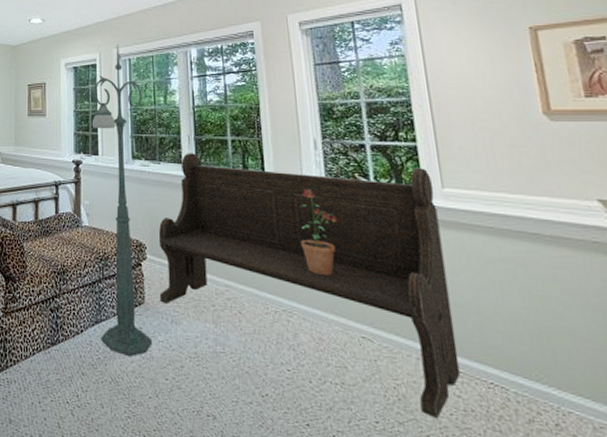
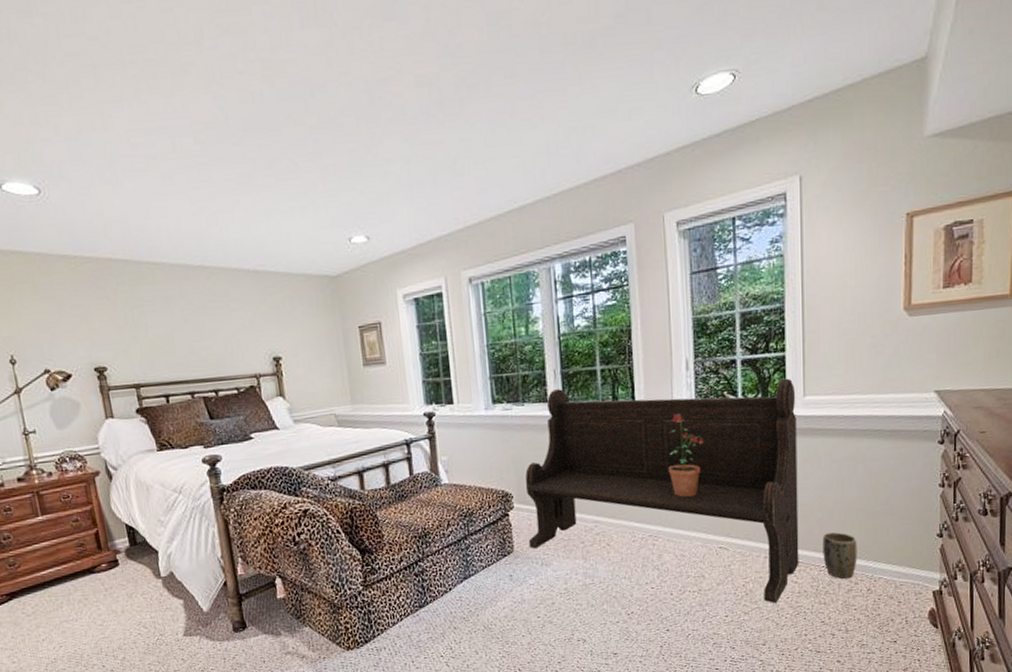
floor lamp: present [91,44,153,357] -> none [441,264,524,605]
plant pot: none [485,343,536,406] -> present [822,532,857,580]

